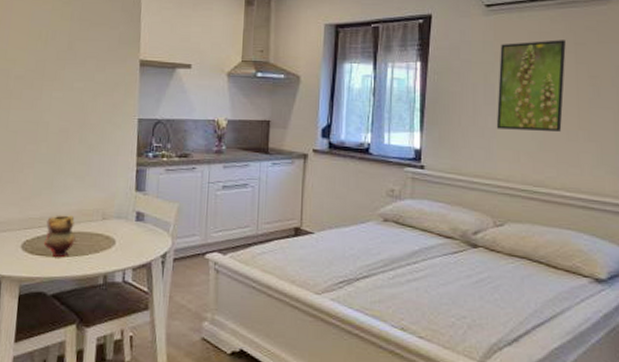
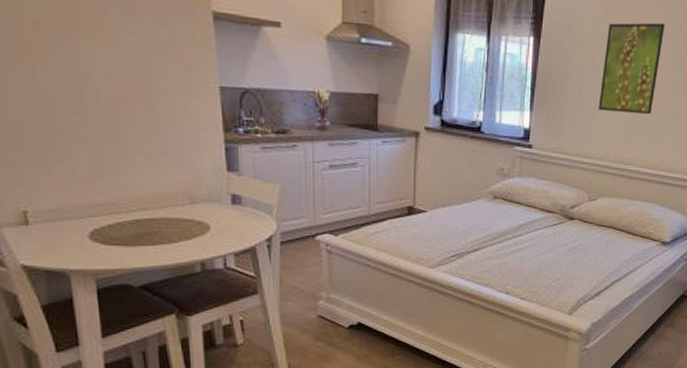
teapot: present [44,215,76,257] -> none [117,199,159,246]

